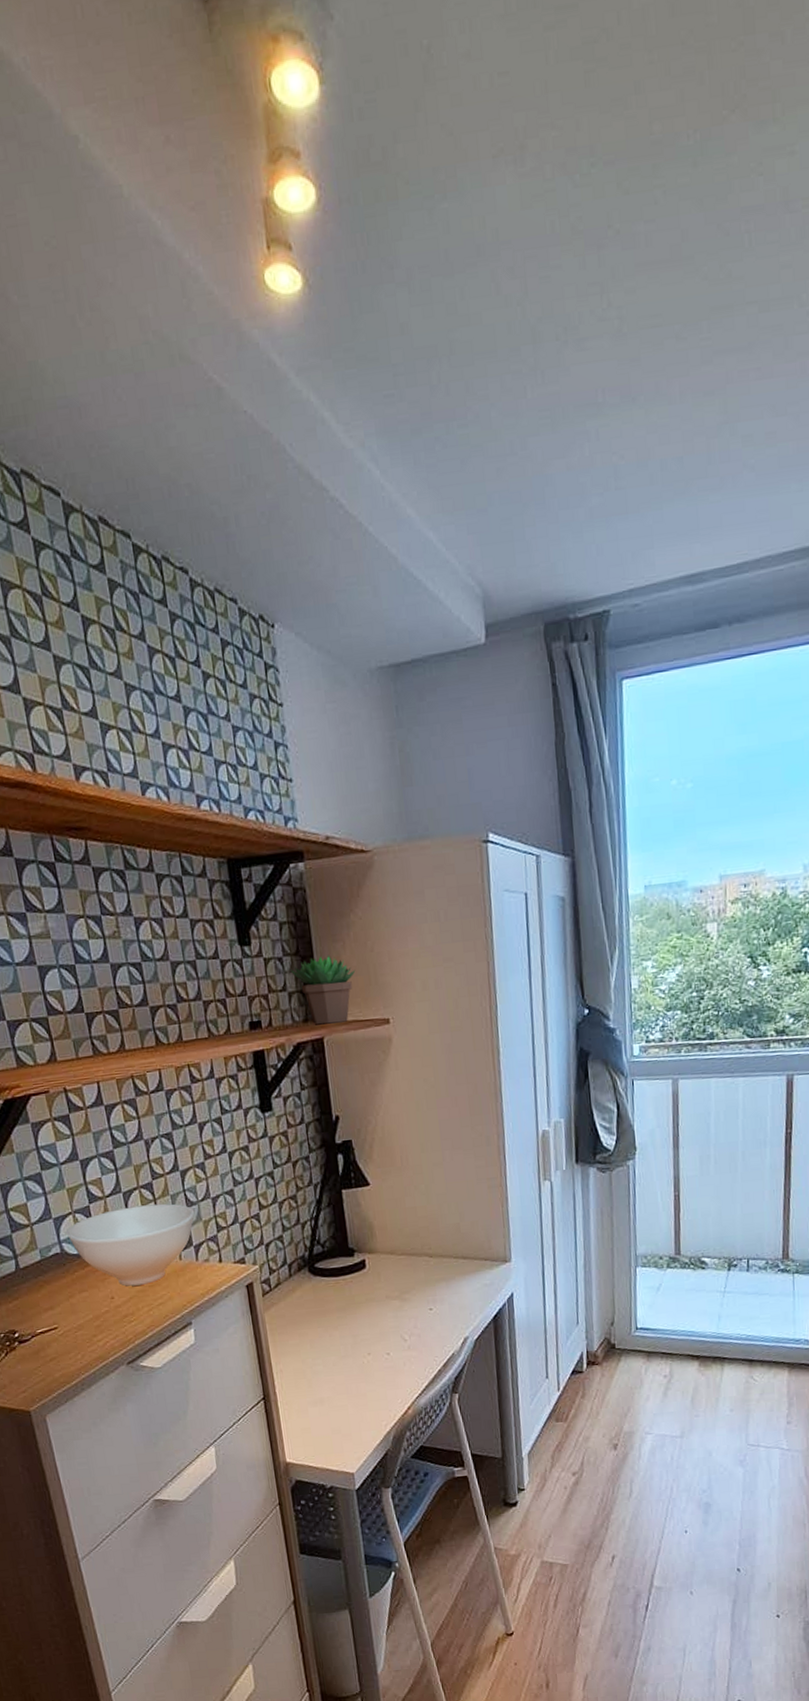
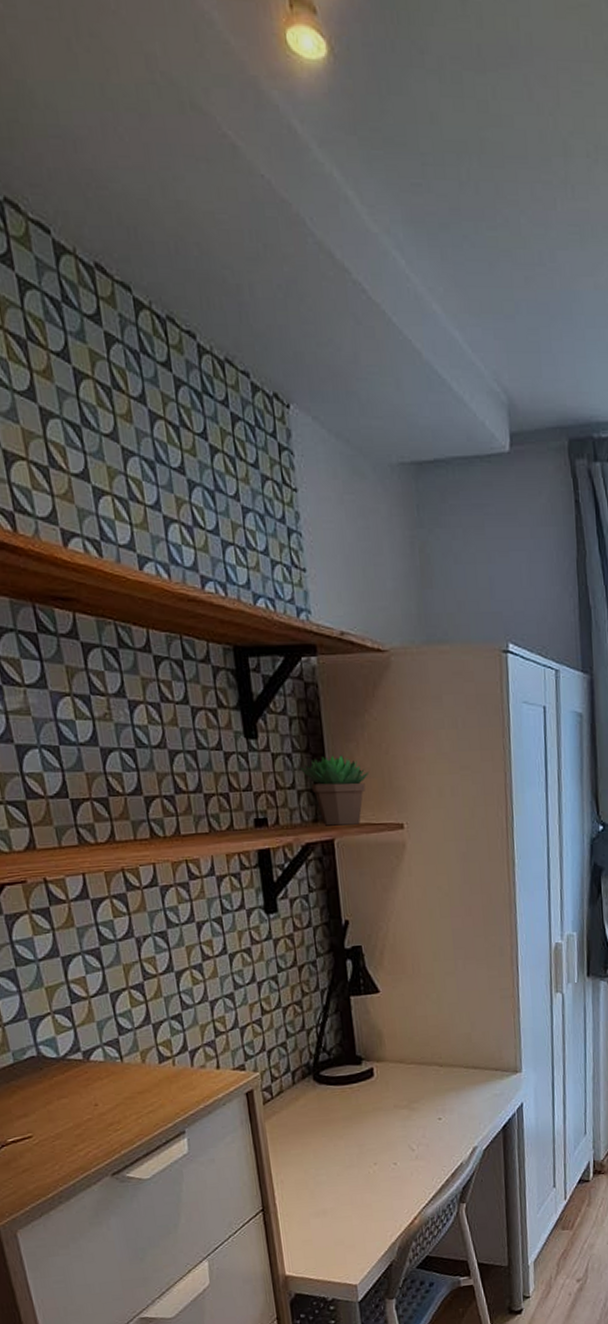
bowl: present [65,1203,195,1286] -> none [43,1005,191,1093]

